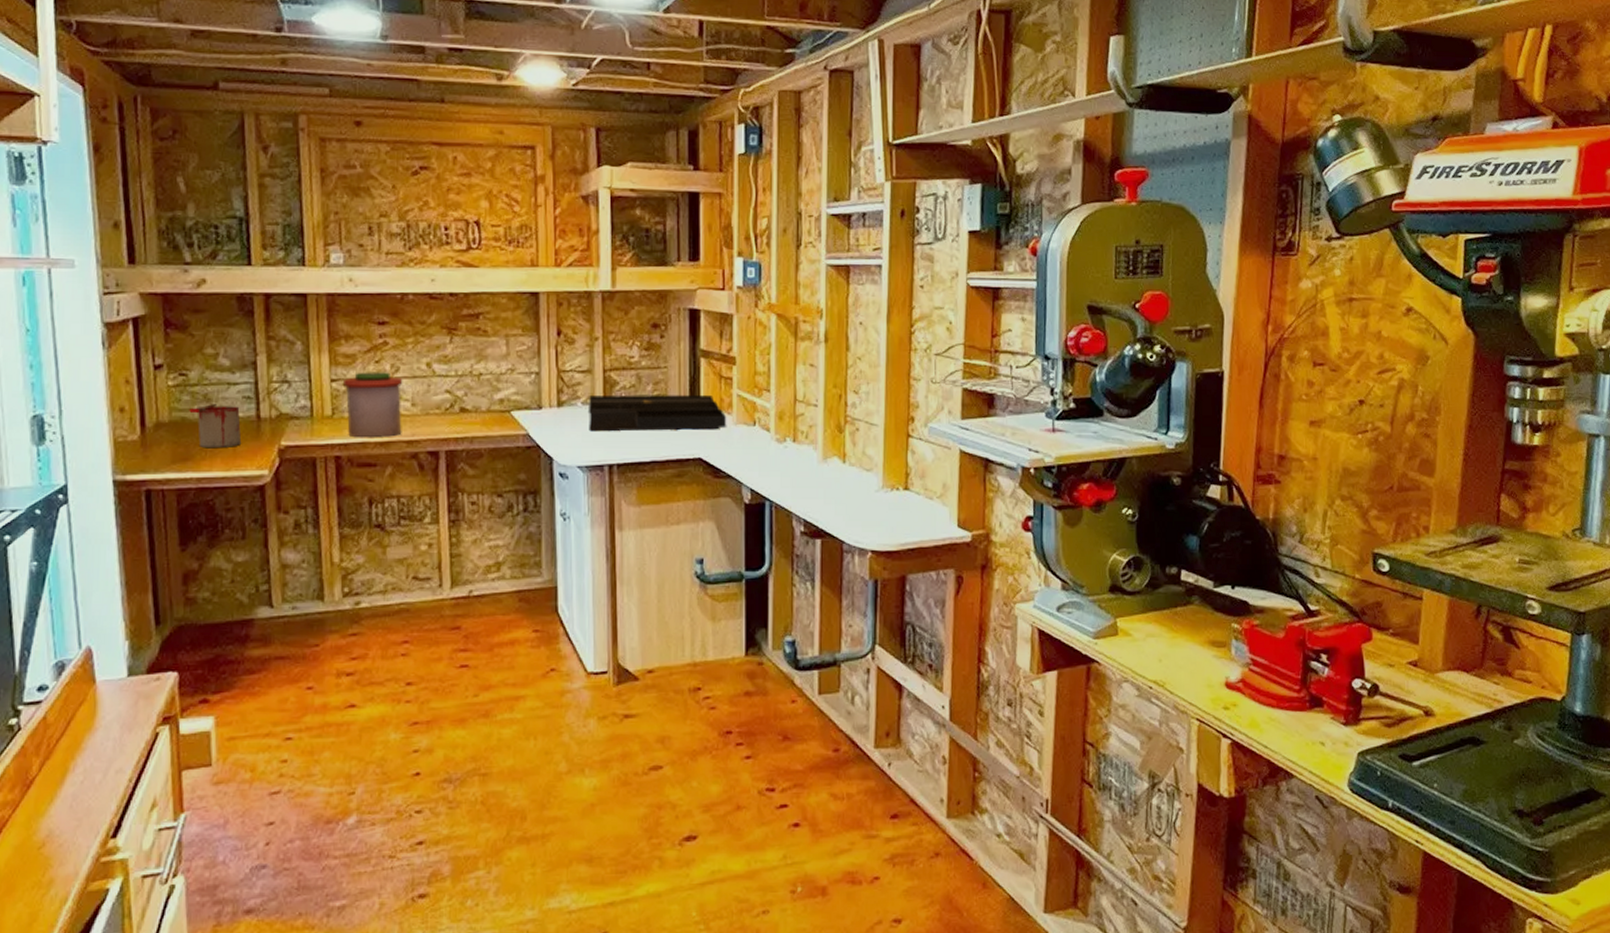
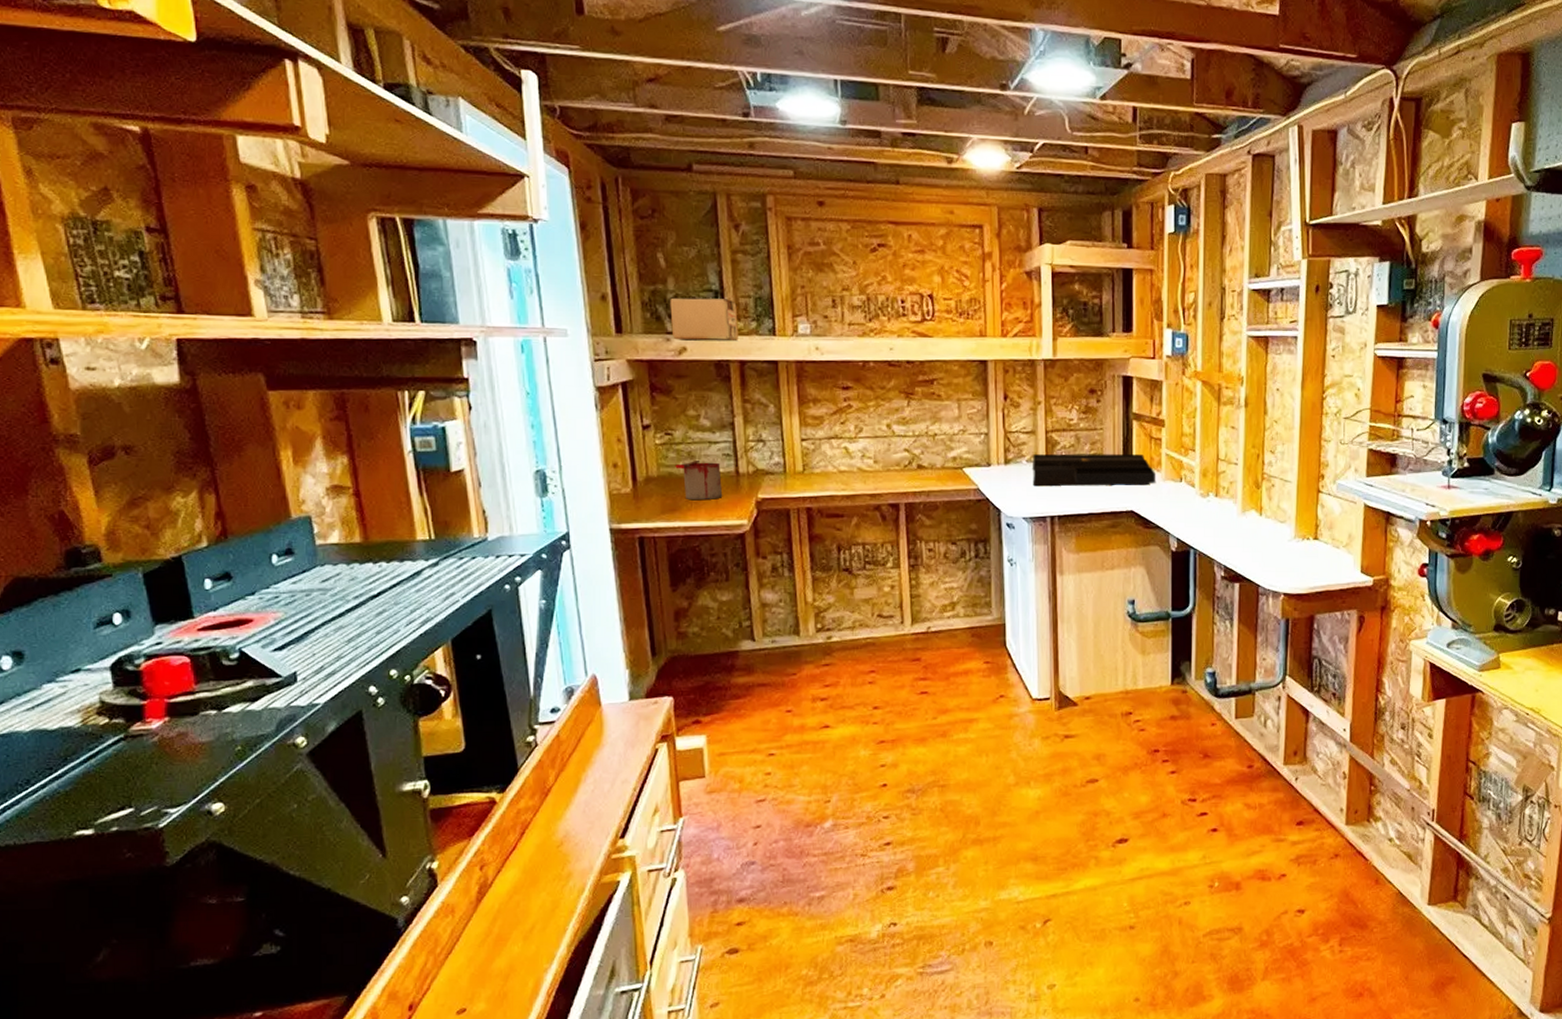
box: none [189,225,264,273] -> present [670,297,738,342]
paint can: present [344,372,403,437] -> none [813,432,866,491]

